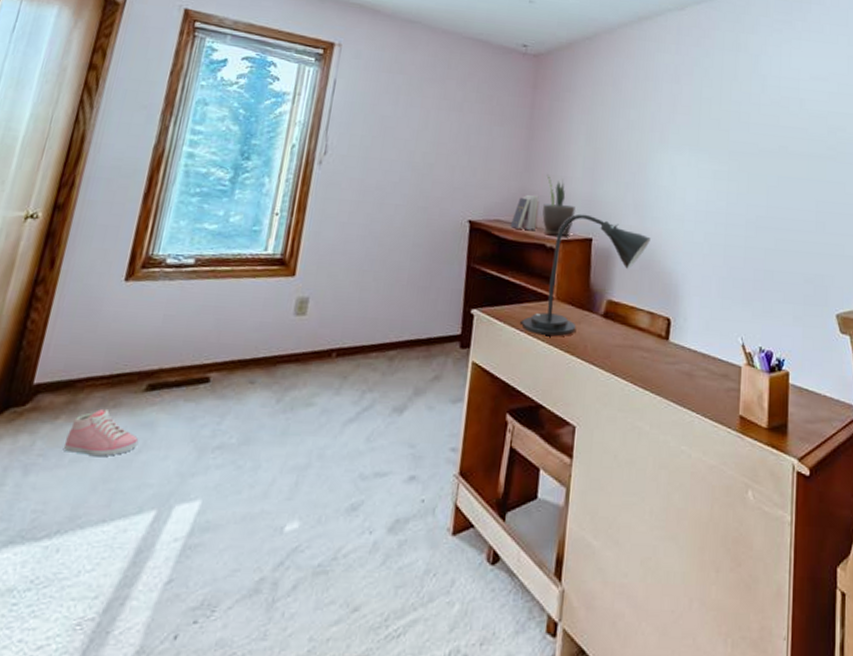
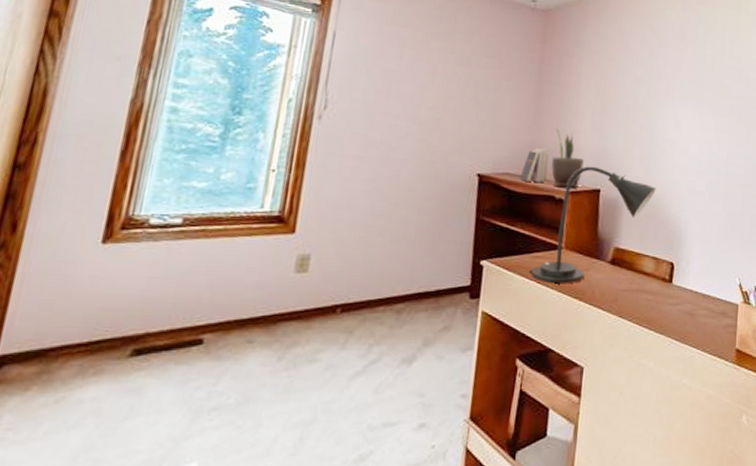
sneaker: present [64,408,139,456] -> none [37,376,125,426]

